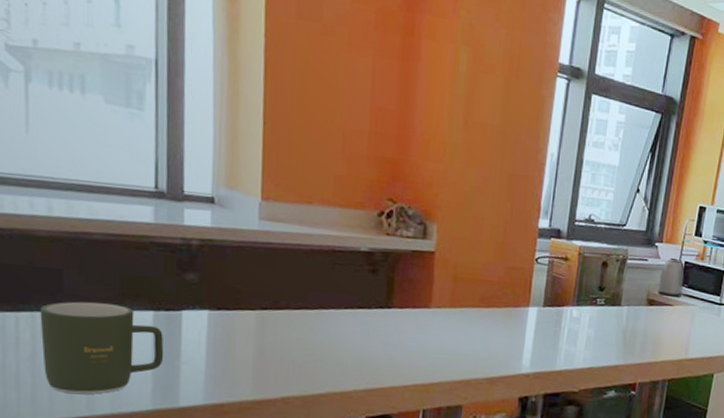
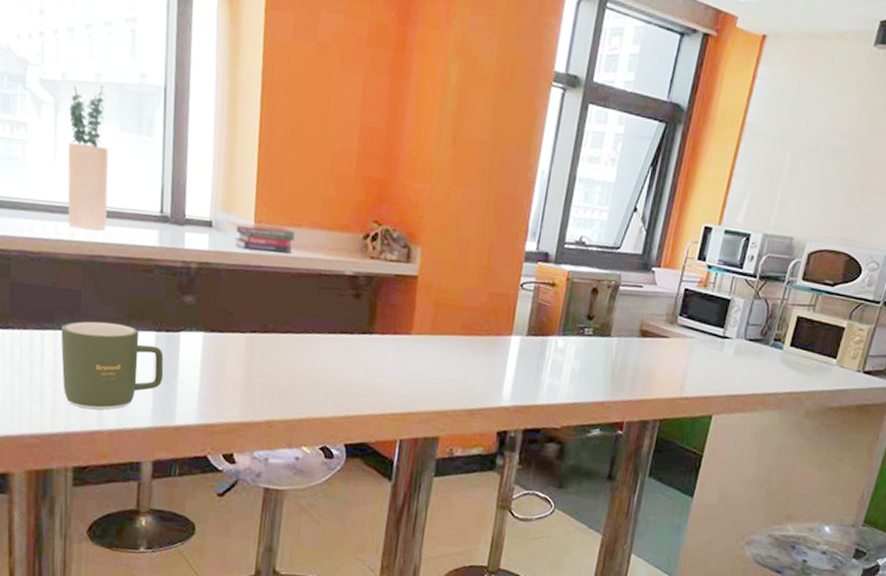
vase: none [42,54,93,207] -> present [67,85,109,231]
books: none [228,198,305,230] -> present [224,221,295,254]
kettle: present [658,257,684,298] -> none [652,284,684,329]

